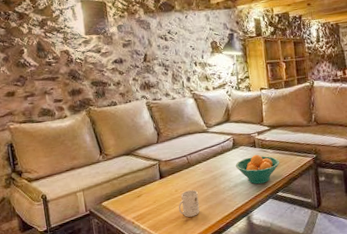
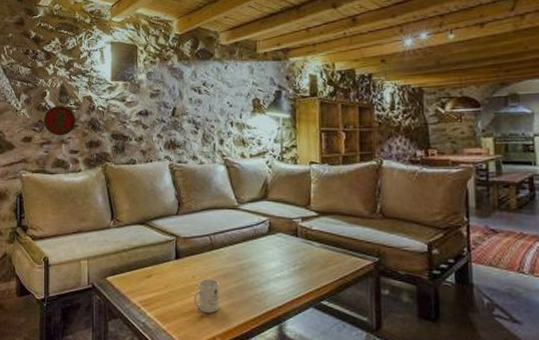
decorative plate: none [24,60,56,89] -> present [43,105,76,136]
fruit bowl: present [235,154,280,184] -> none [269,246,329,285]

